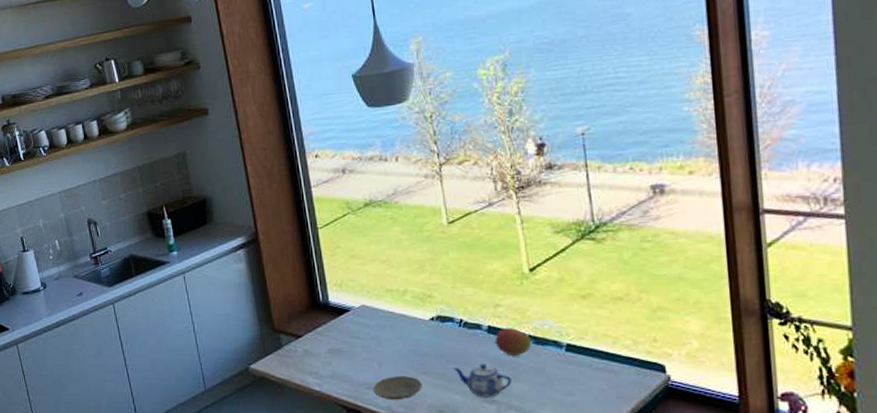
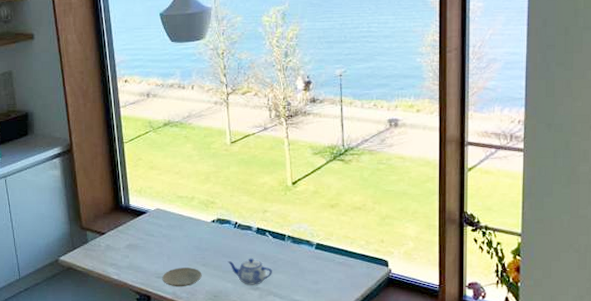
fruit: present [494,328,532,355] -> none [261,230,290,252]

